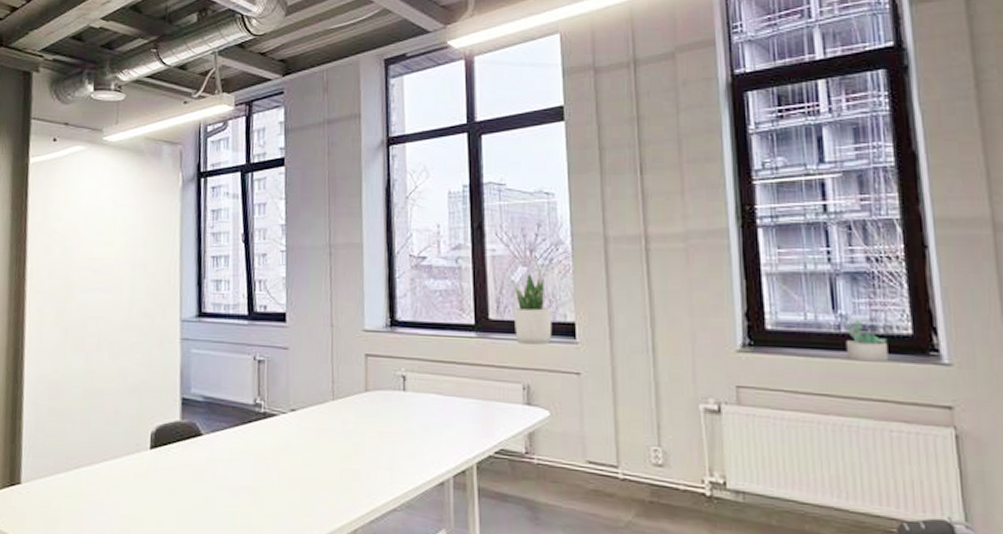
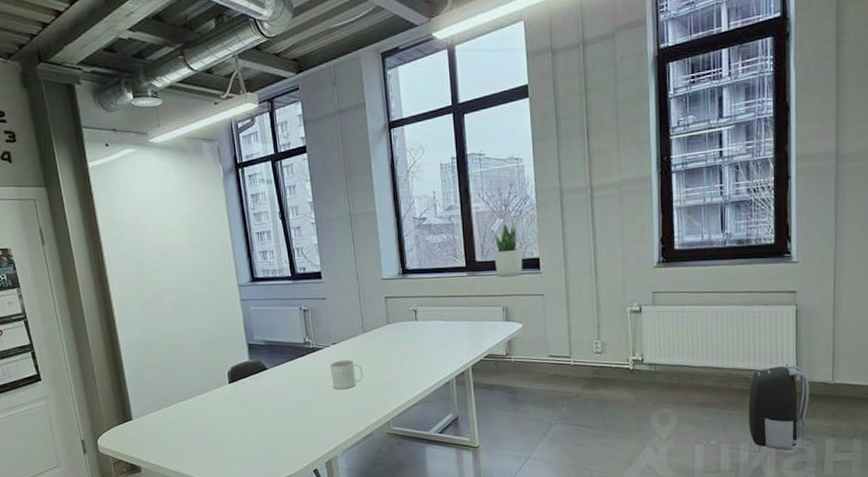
mug: none [284,434,328,476] -> present [330,360,364,390]
succulent plant: present [844,320,889,363] -> none [728,236,757,266]

